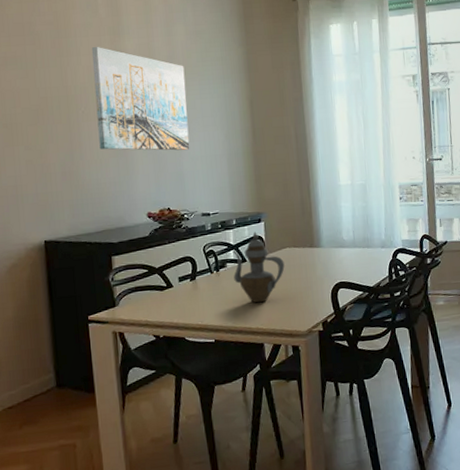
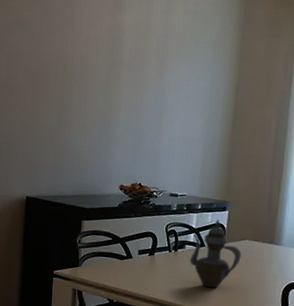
wall art: present [91,46,190,151] -> none [86,17,177,131]

